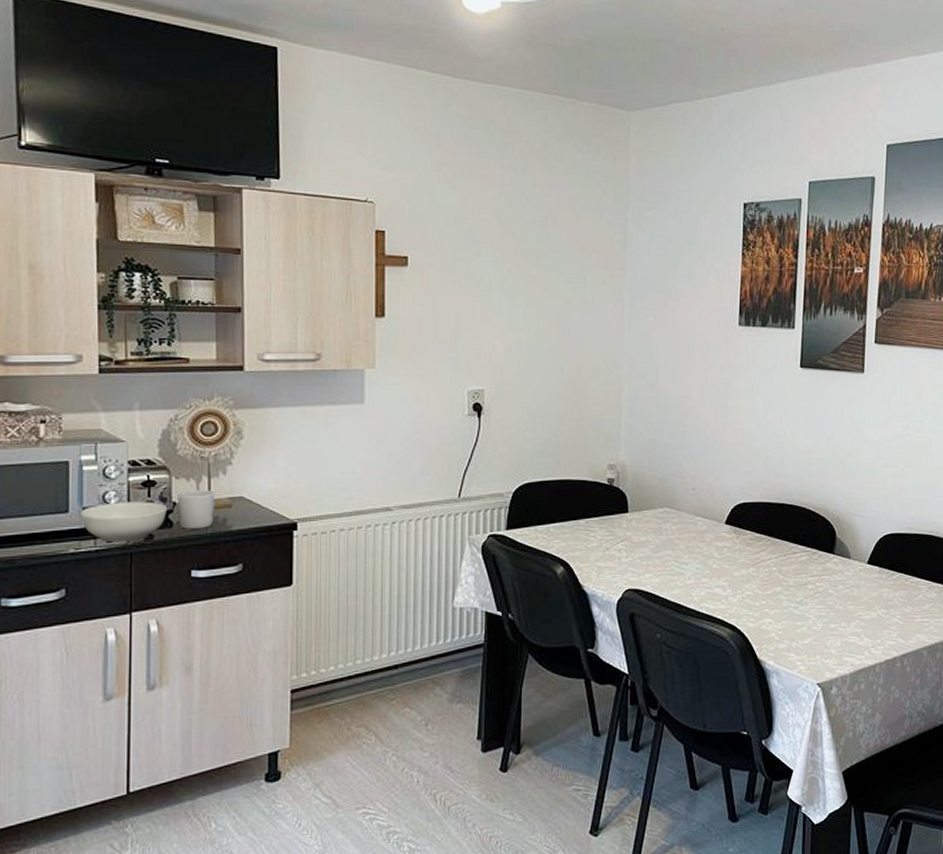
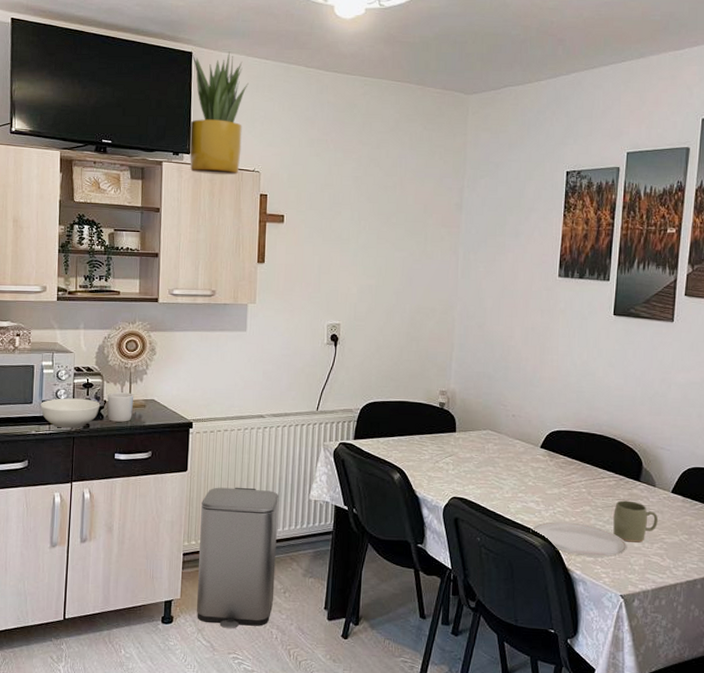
planter: none [276,45,355,207] -> present [189,50,249,176]
pedal bin: none [312,599,415,779] -> present [197,487,279,629]
plate: none [717,606,823,644] -> present [530,521,627,558]
mug: none [807,576,854,623] -> present [613,500,658,543]

